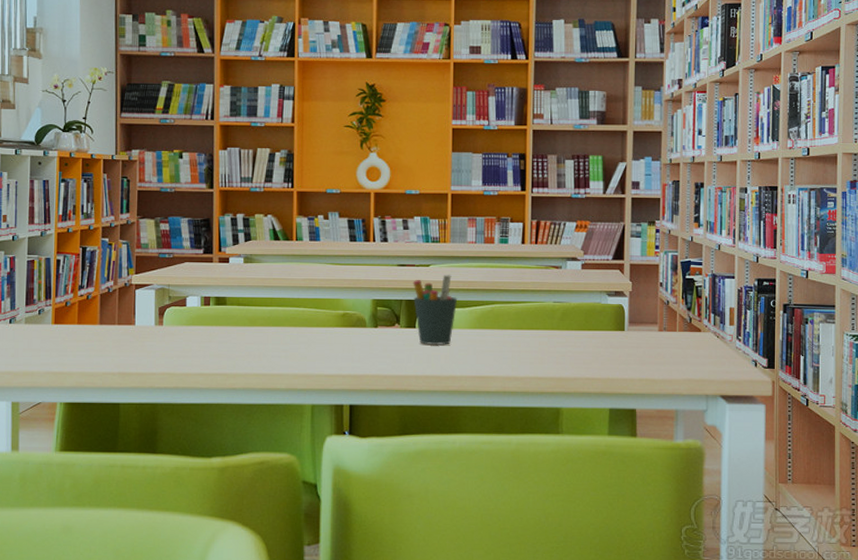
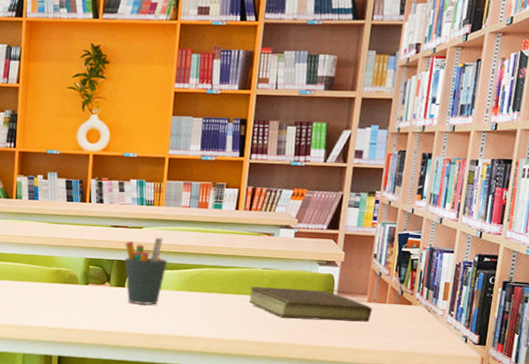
book: none [542,320,664,353] -> present [249,286,372,322]

